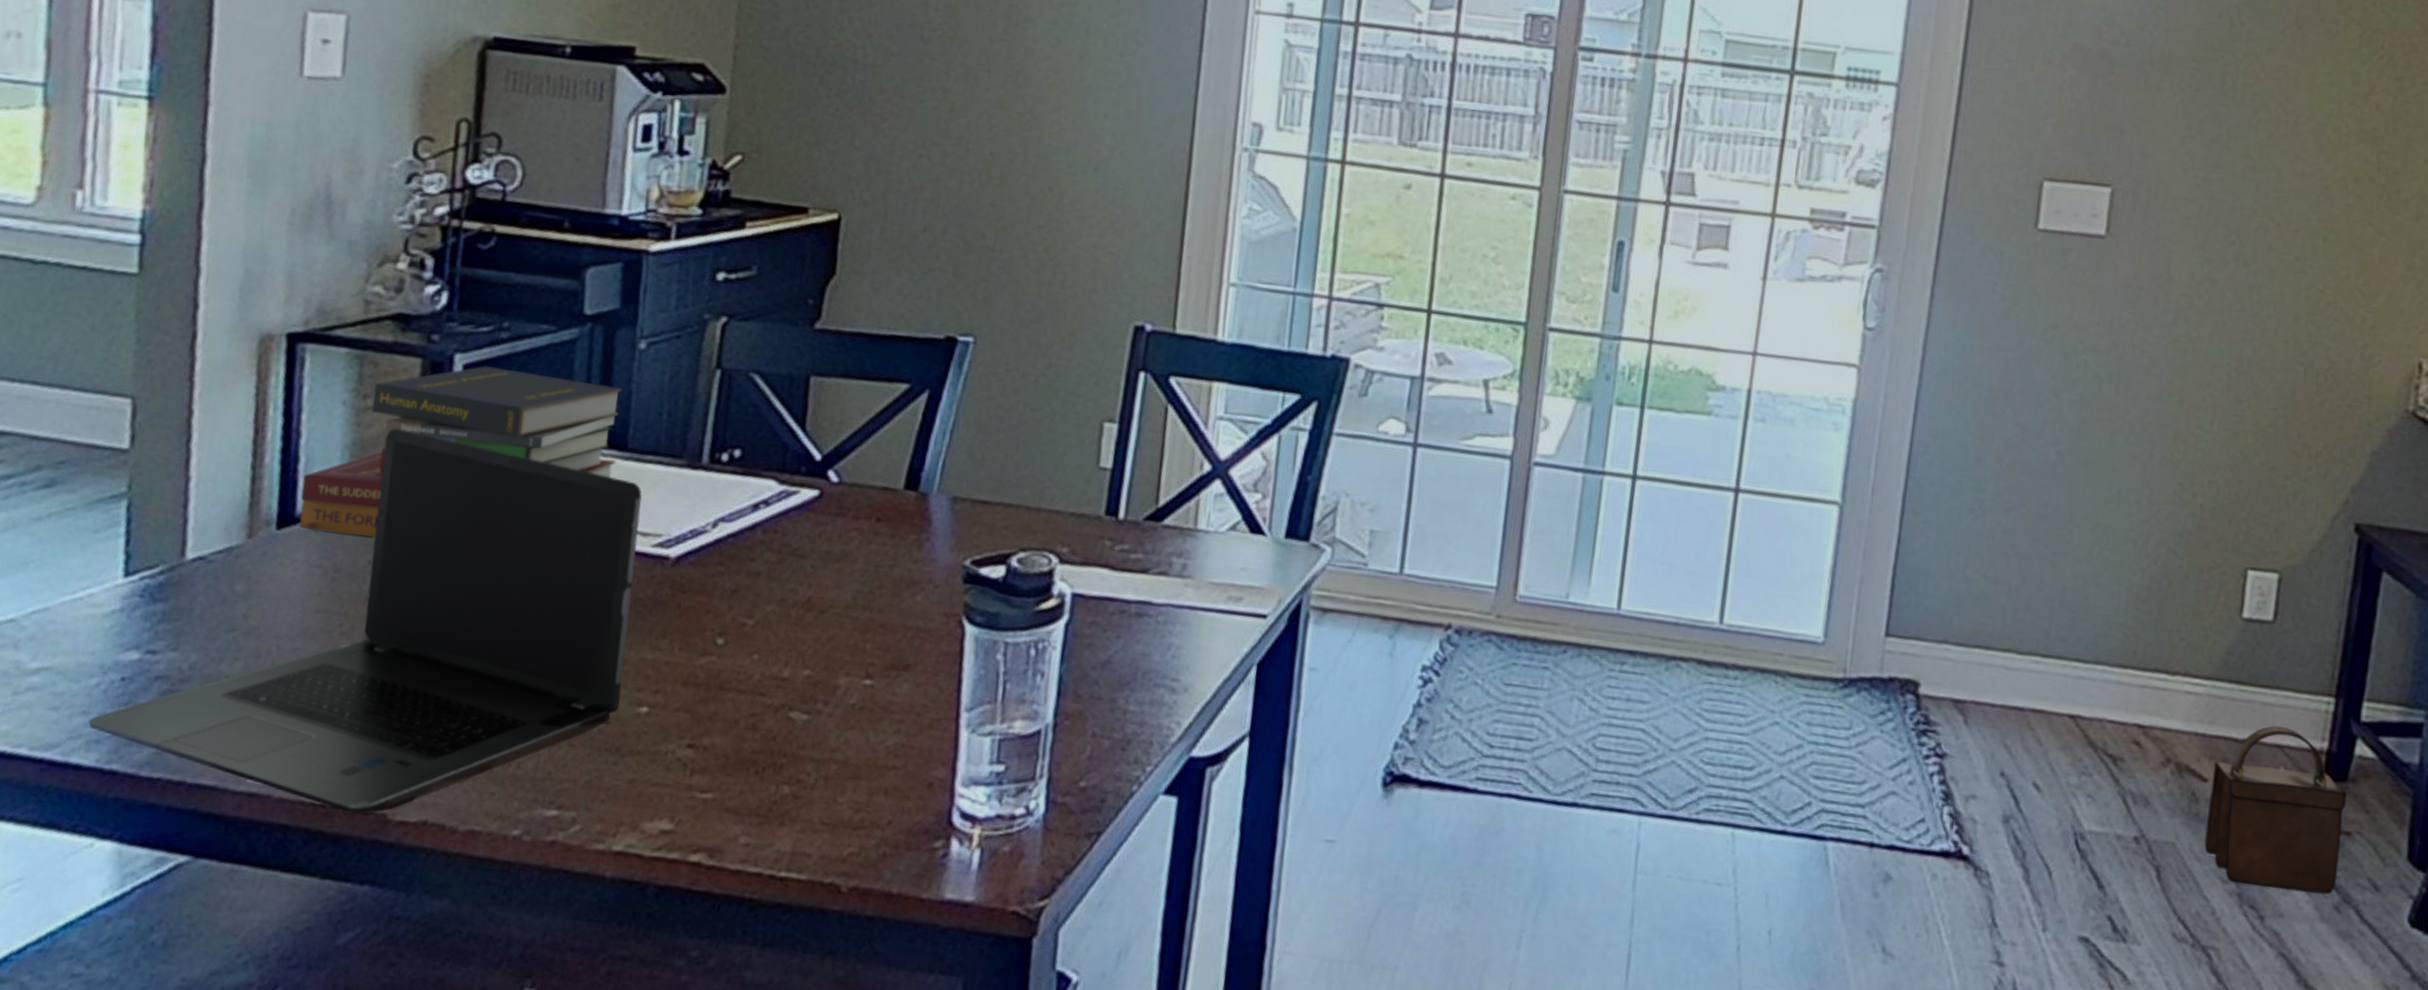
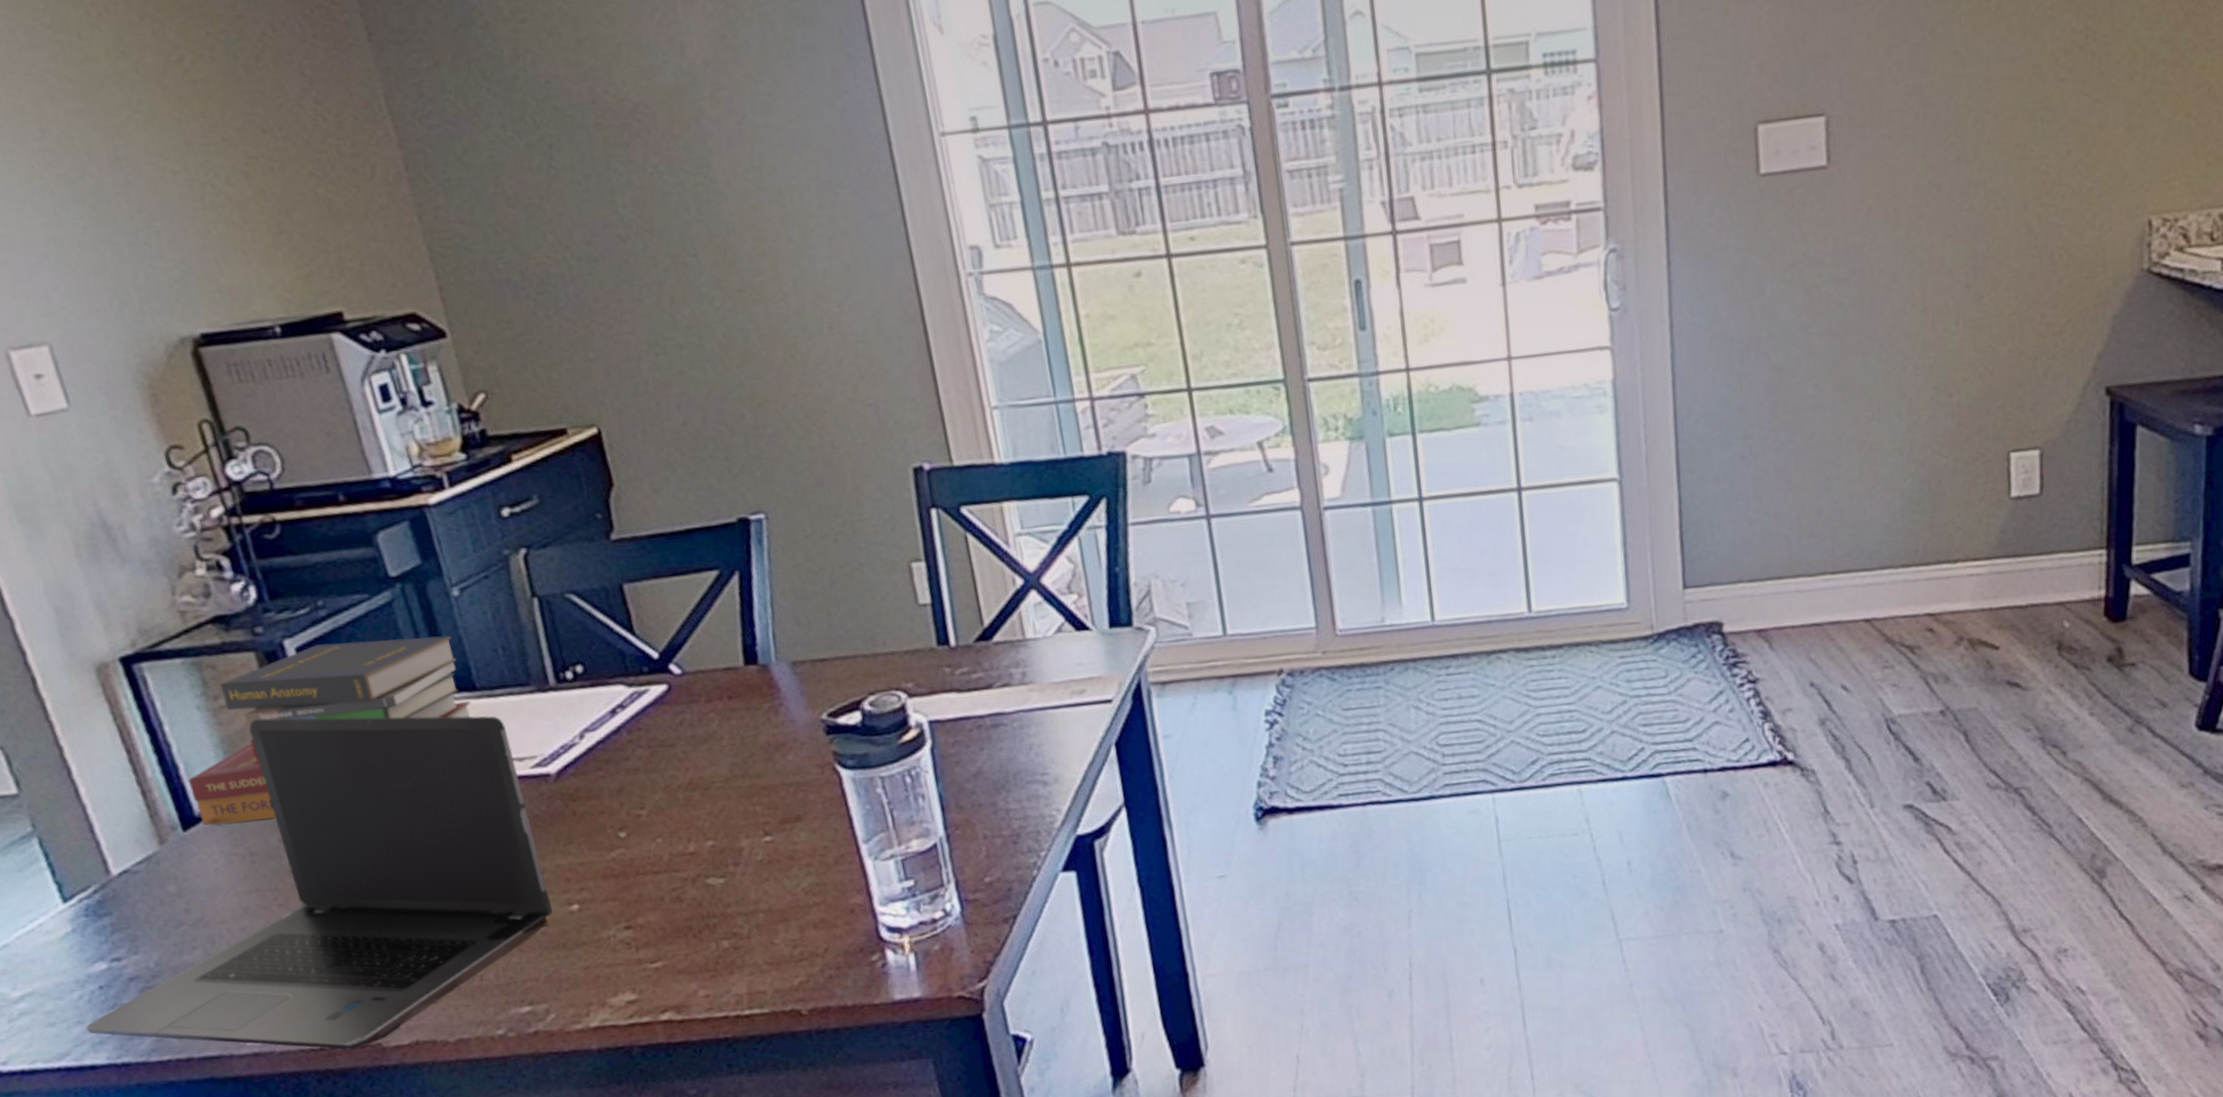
handbag: present [2204,726,2347,895] -> none [2003,585,2128,729]

